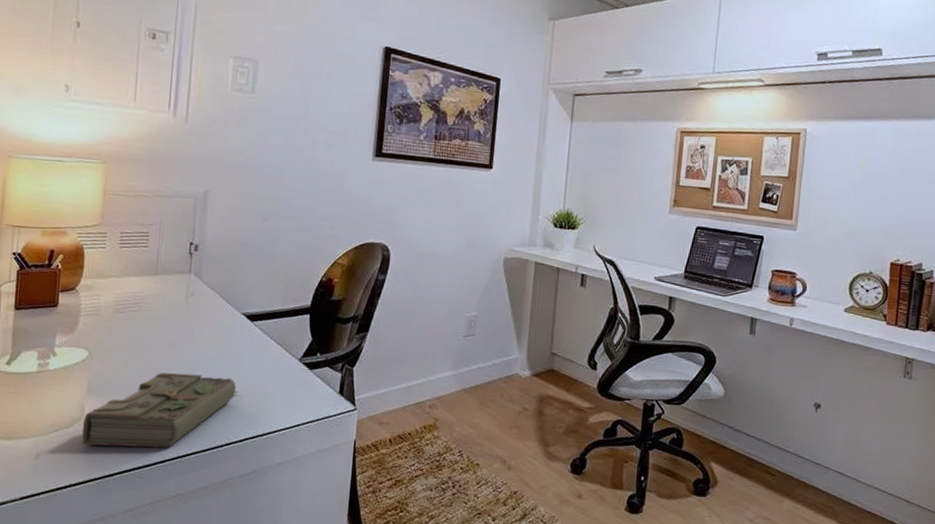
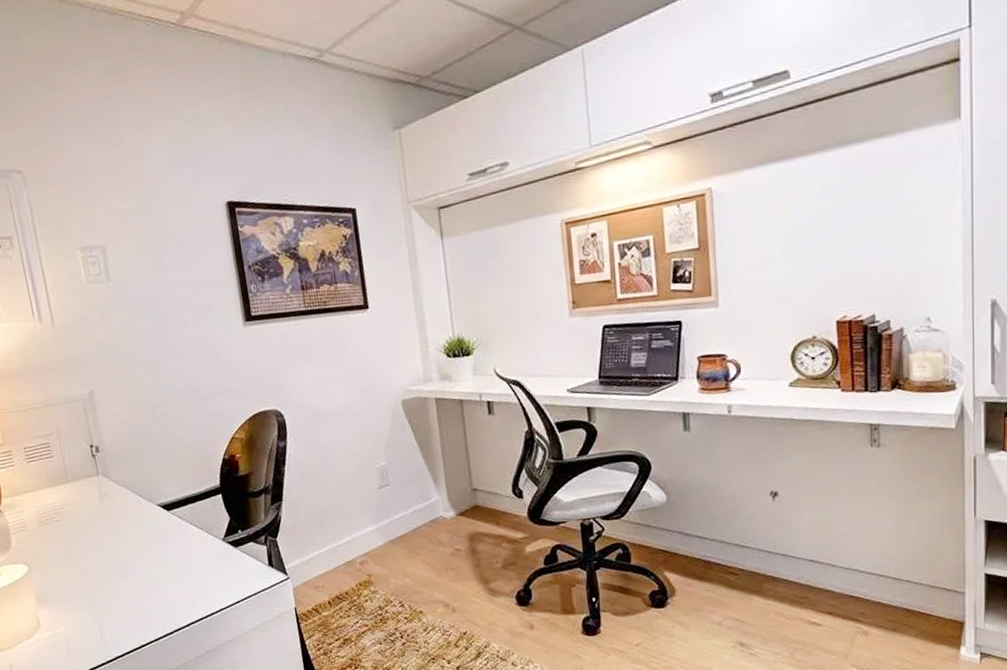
diary: present [81,372,239,448] -> none [41,568,174,652]

